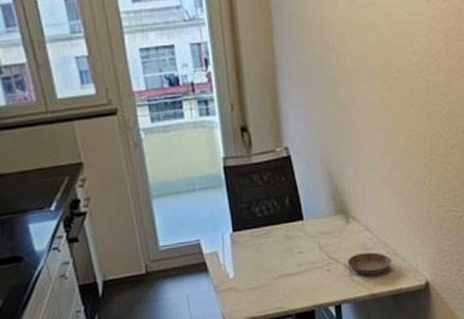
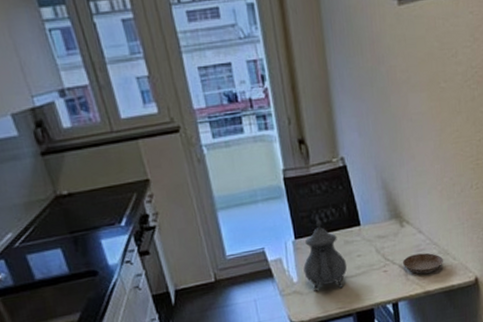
teapot: none [240,211,288,289] -> present [303,218,347,291]

